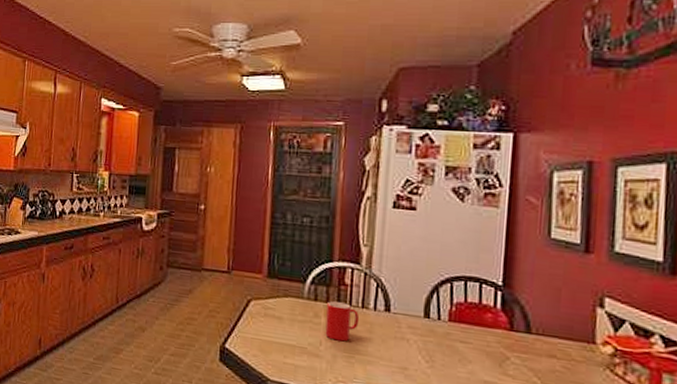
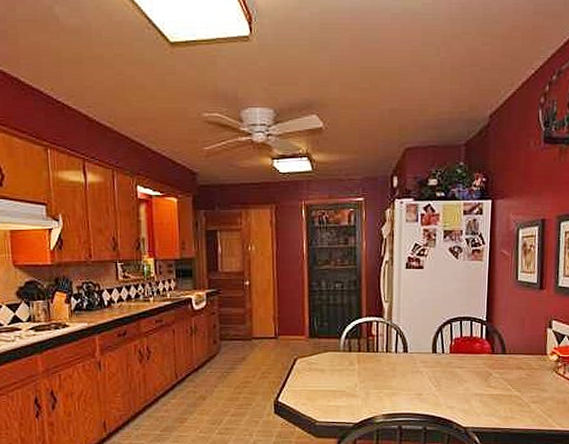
cup: present [325,301,360,342] -> none [359,350,385,381]

